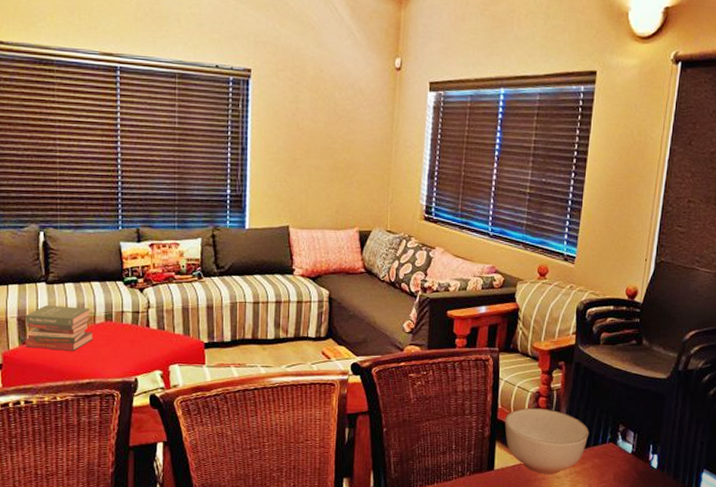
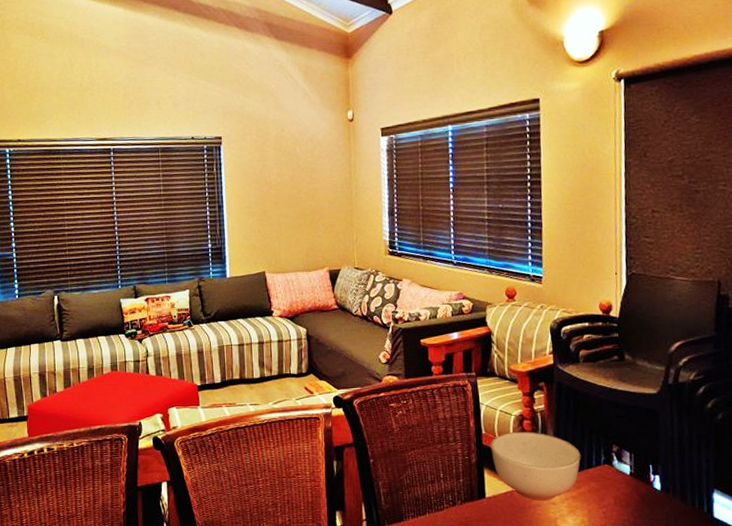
books: present [25,305,94,351] -> none [45,360,102,401]

